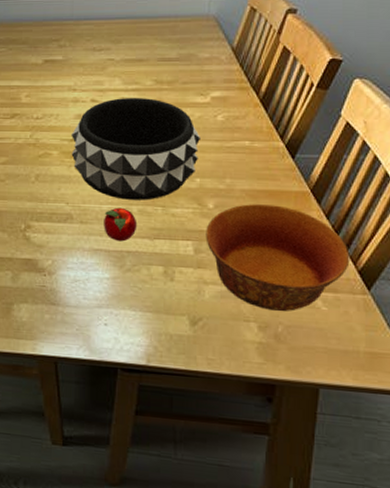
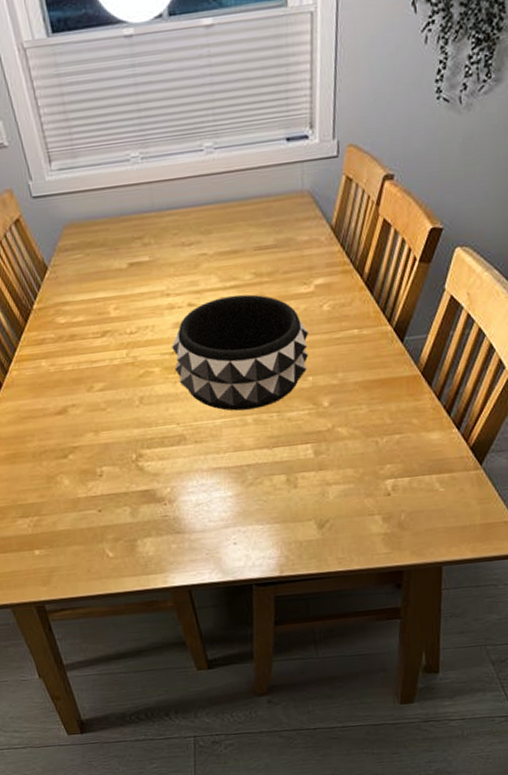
apple: present [104,207,137,242] -> none [218,419,255,456]
bowl: present [205,204,350,311] -> none [323,393,462,501]

